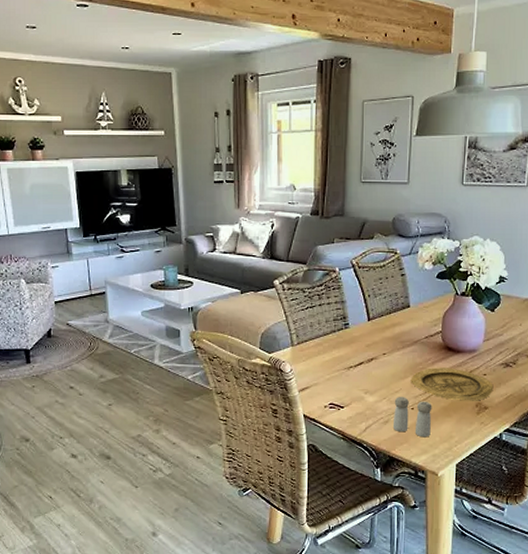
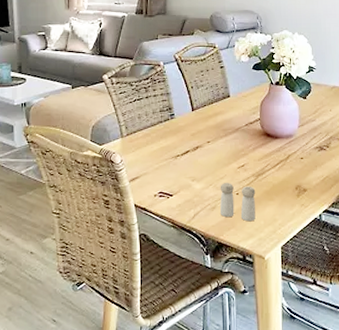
plate: present [411,367,494,401] -> none [234,153,311,184]

